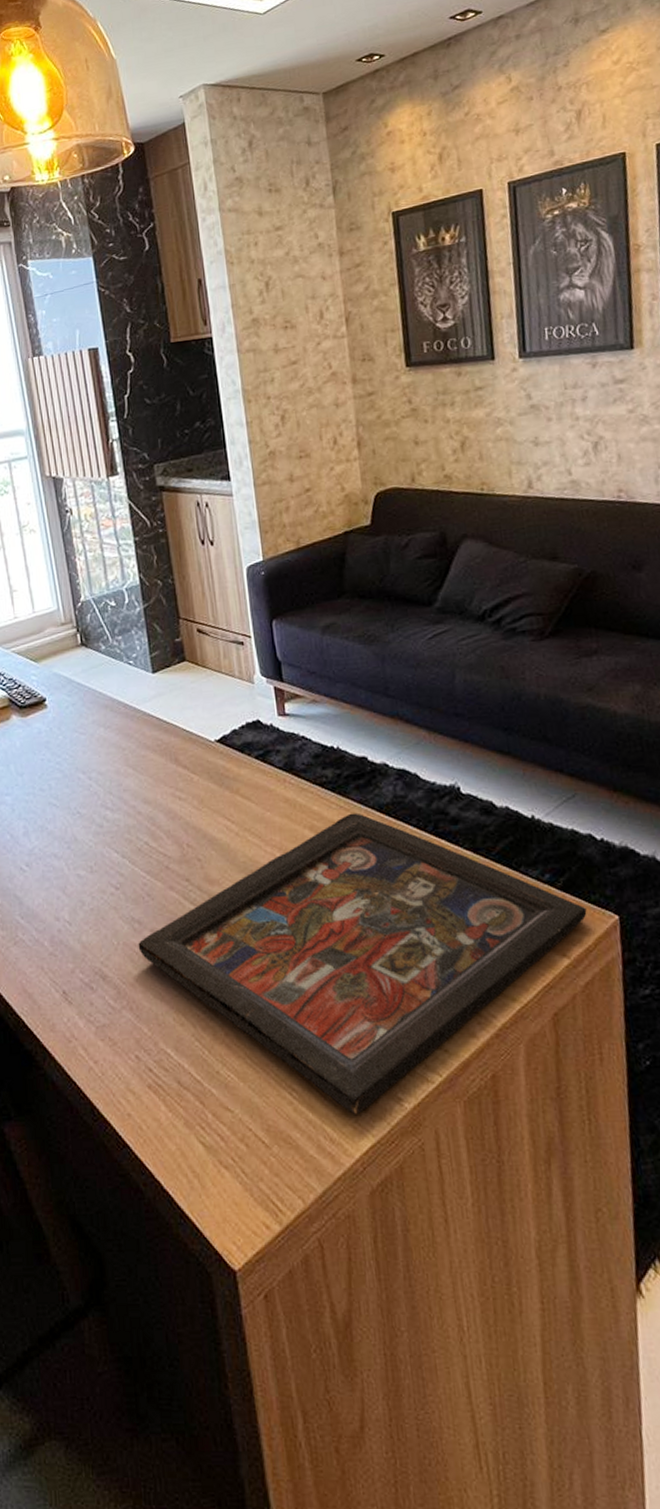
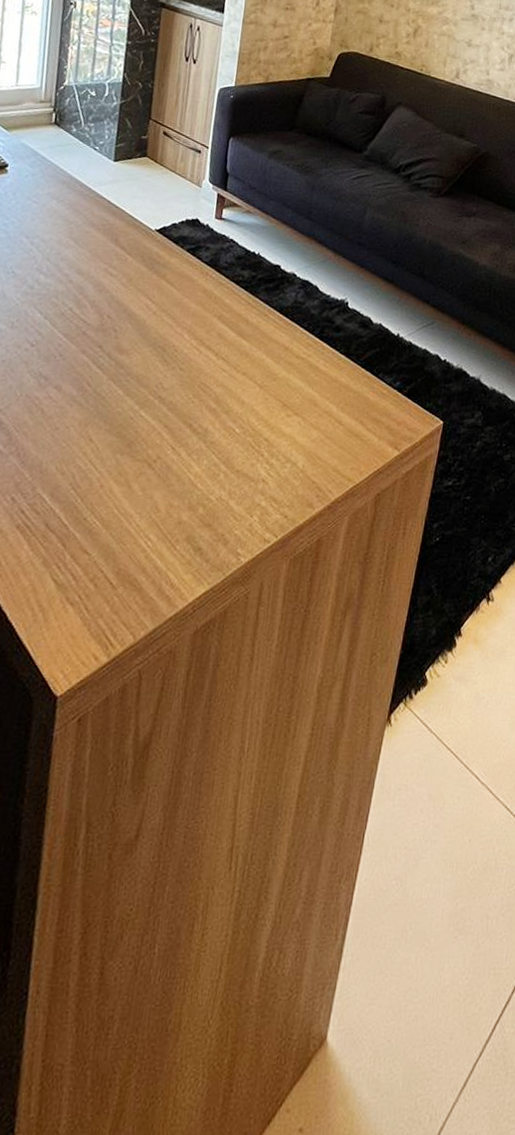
decorative tray: present [138,812,587,1114] -> none [39,310,421,564]

